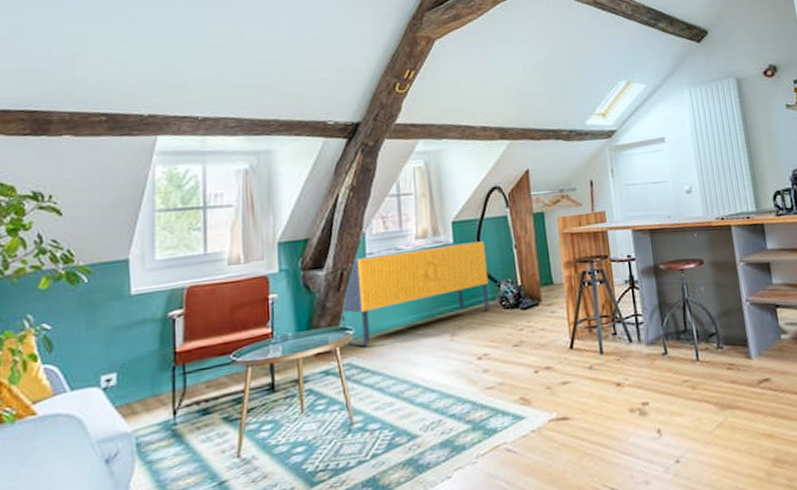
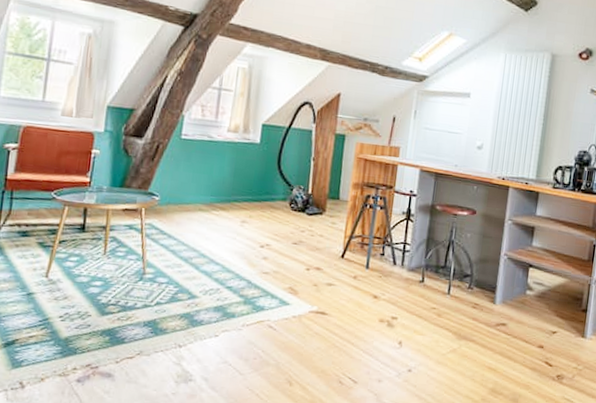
sideboard: present [341,241,490,346] -> none [150,136,287,212]

